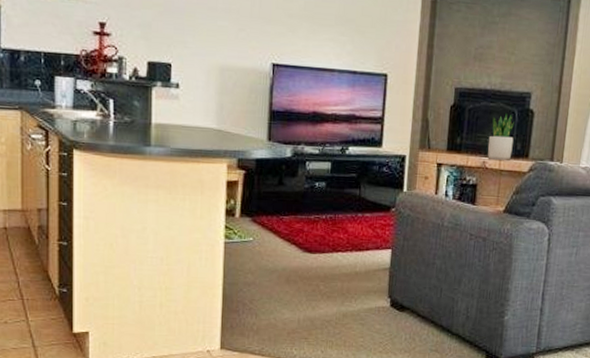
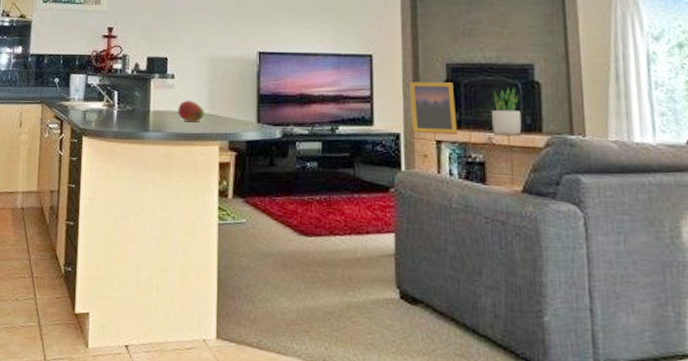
fruit: none [183,113,212,138] -> present [178,100,204,123]
picture frame: none [417,104,459,158] -> present [409,82,458,135]

